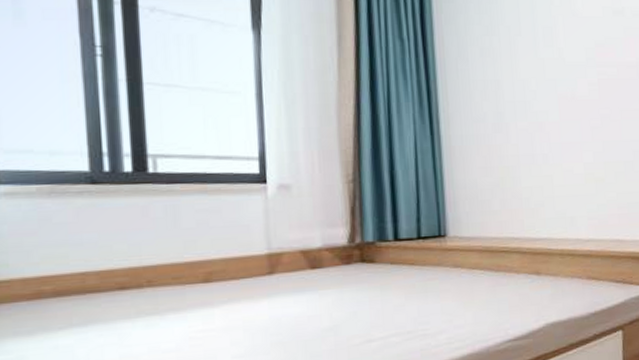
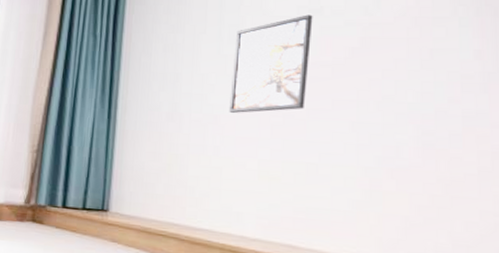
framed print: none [550,15,618,118] -> present [229,14,313,113]

